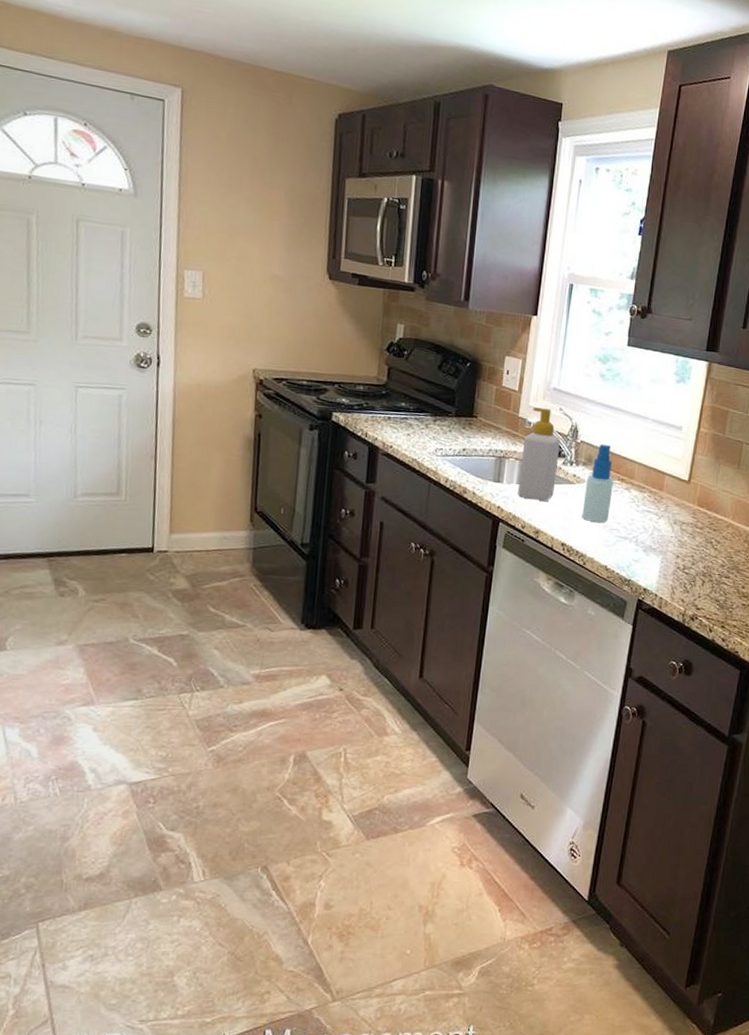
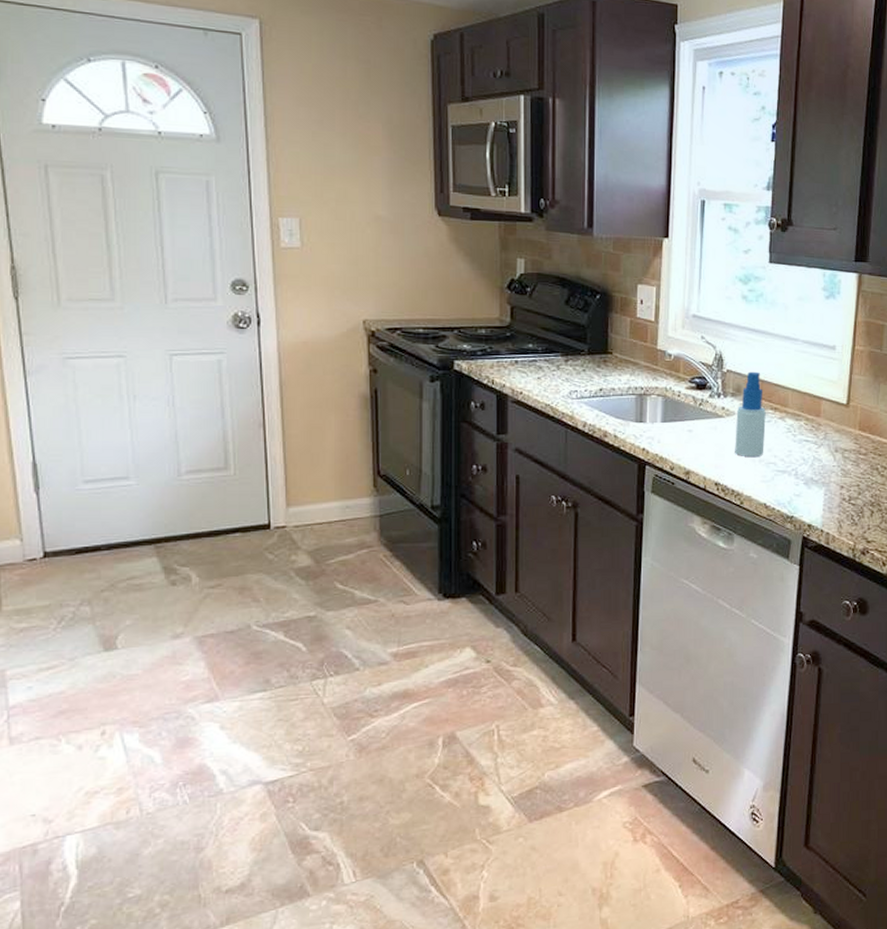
soap bottle: present [517,407,561,501] -> none [663,337,705,438]

